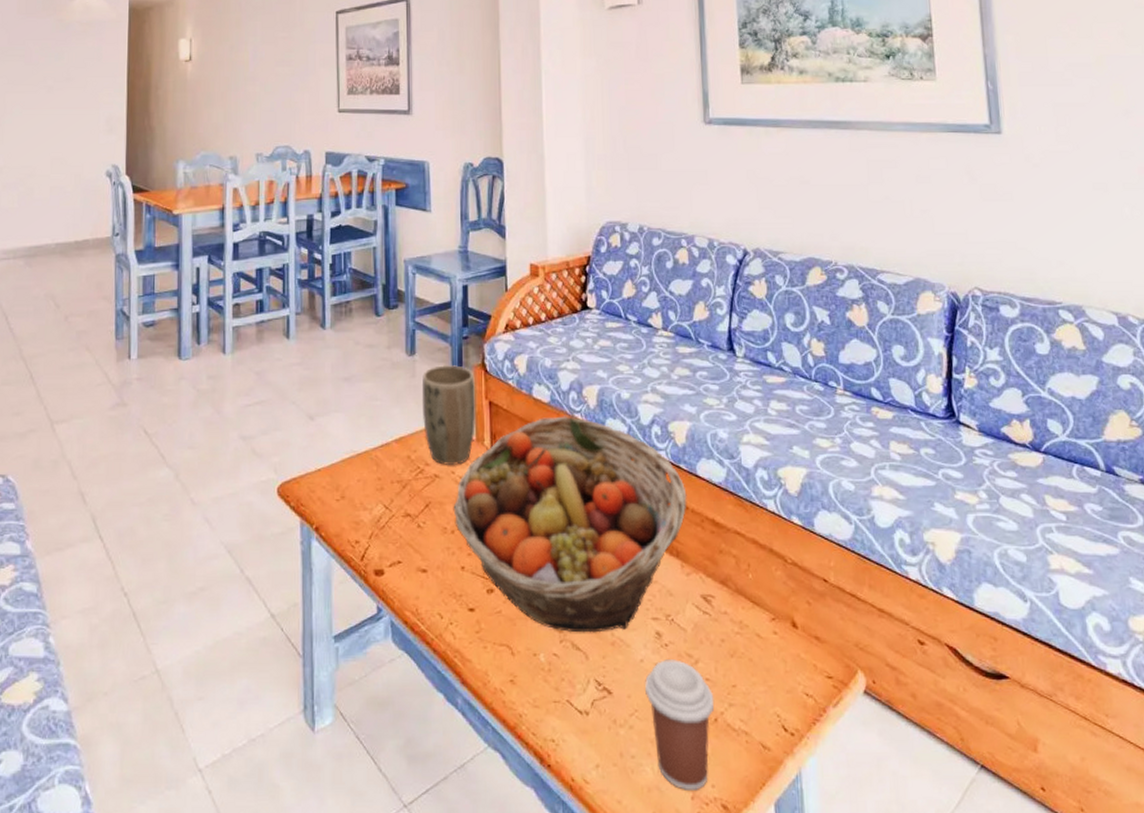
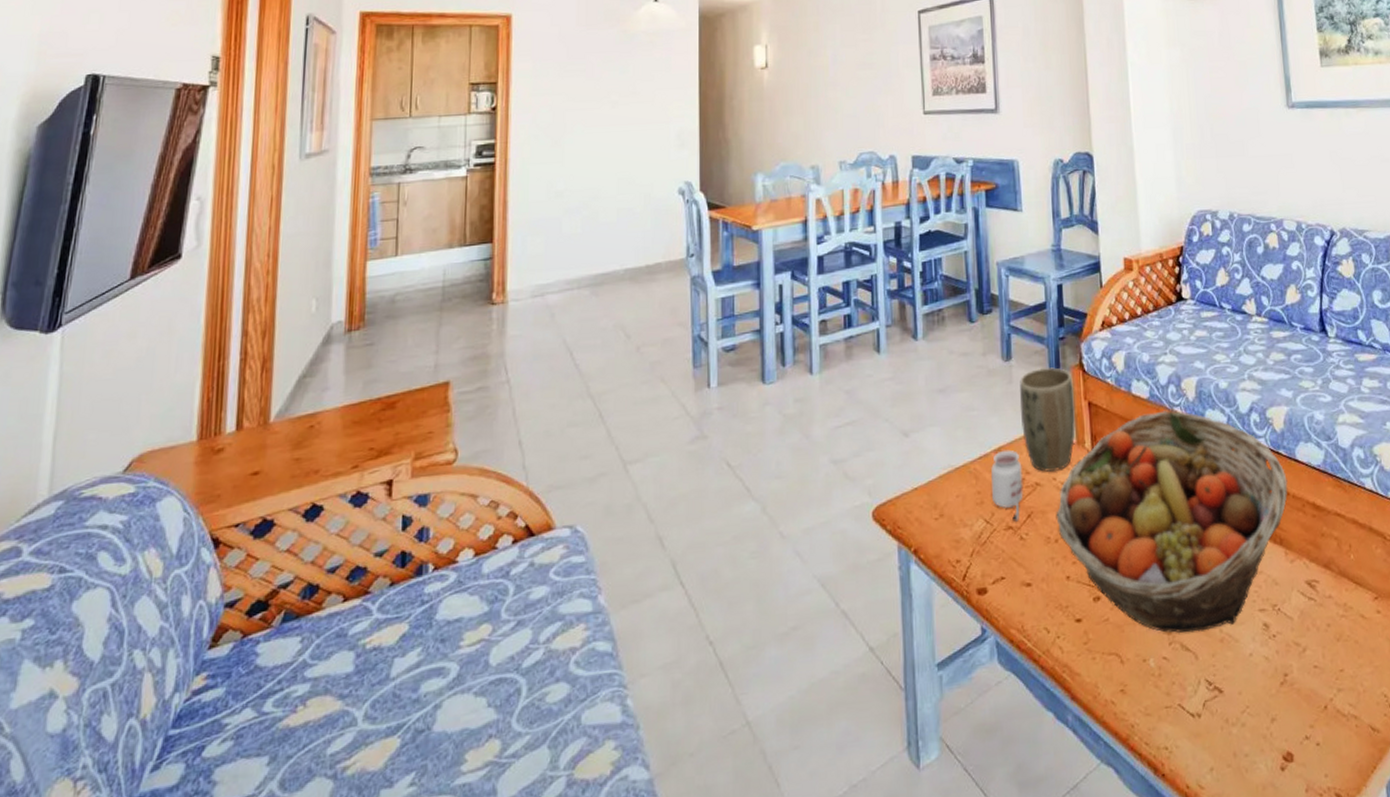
candle: none [392,440,422,510] -> present [991,449,1024,522]
coffee cup: present [645,659,715,790] -> none [1255,650,1324,784]

